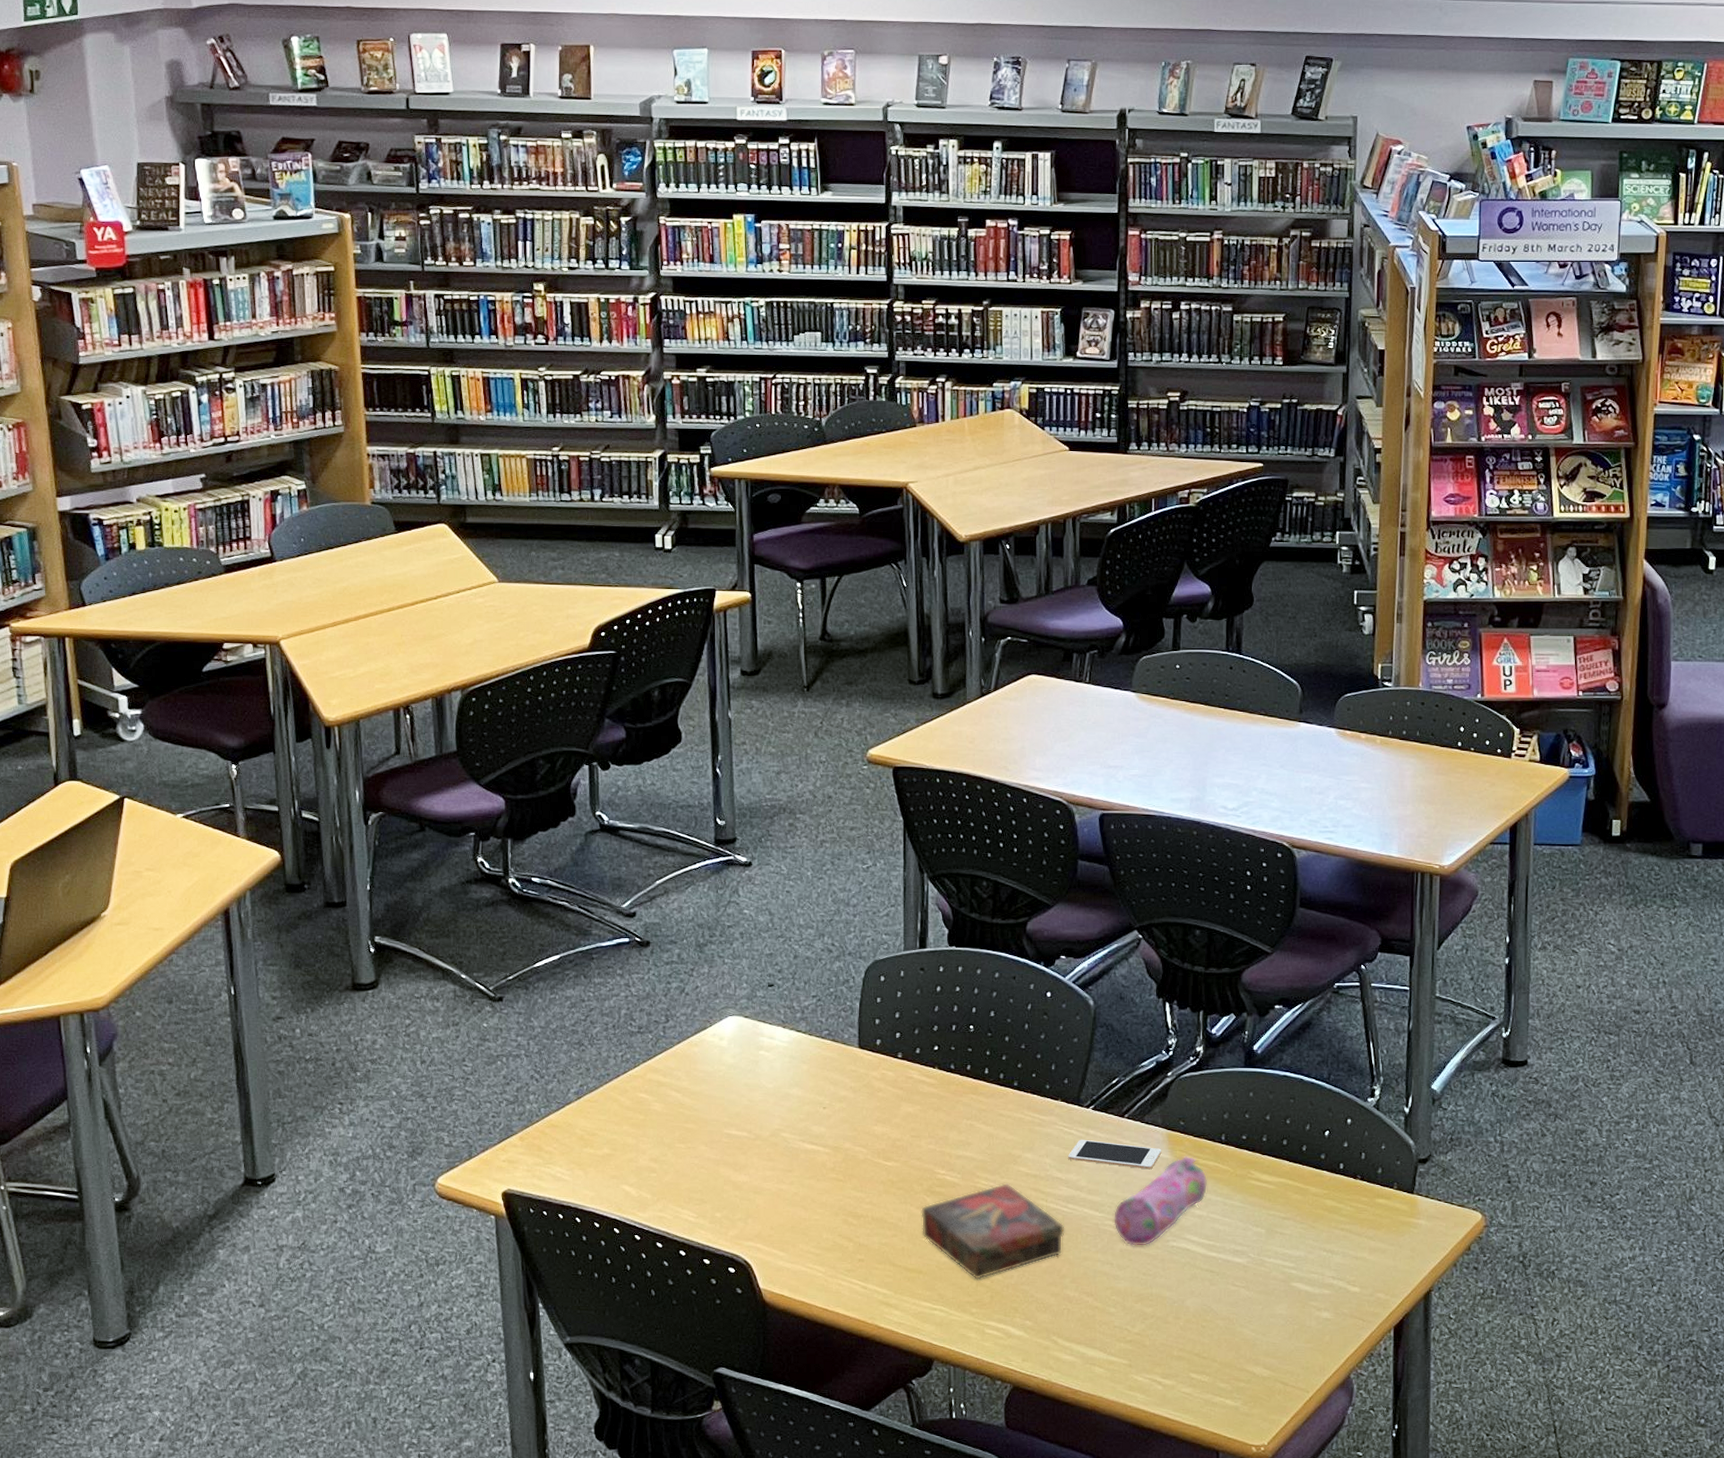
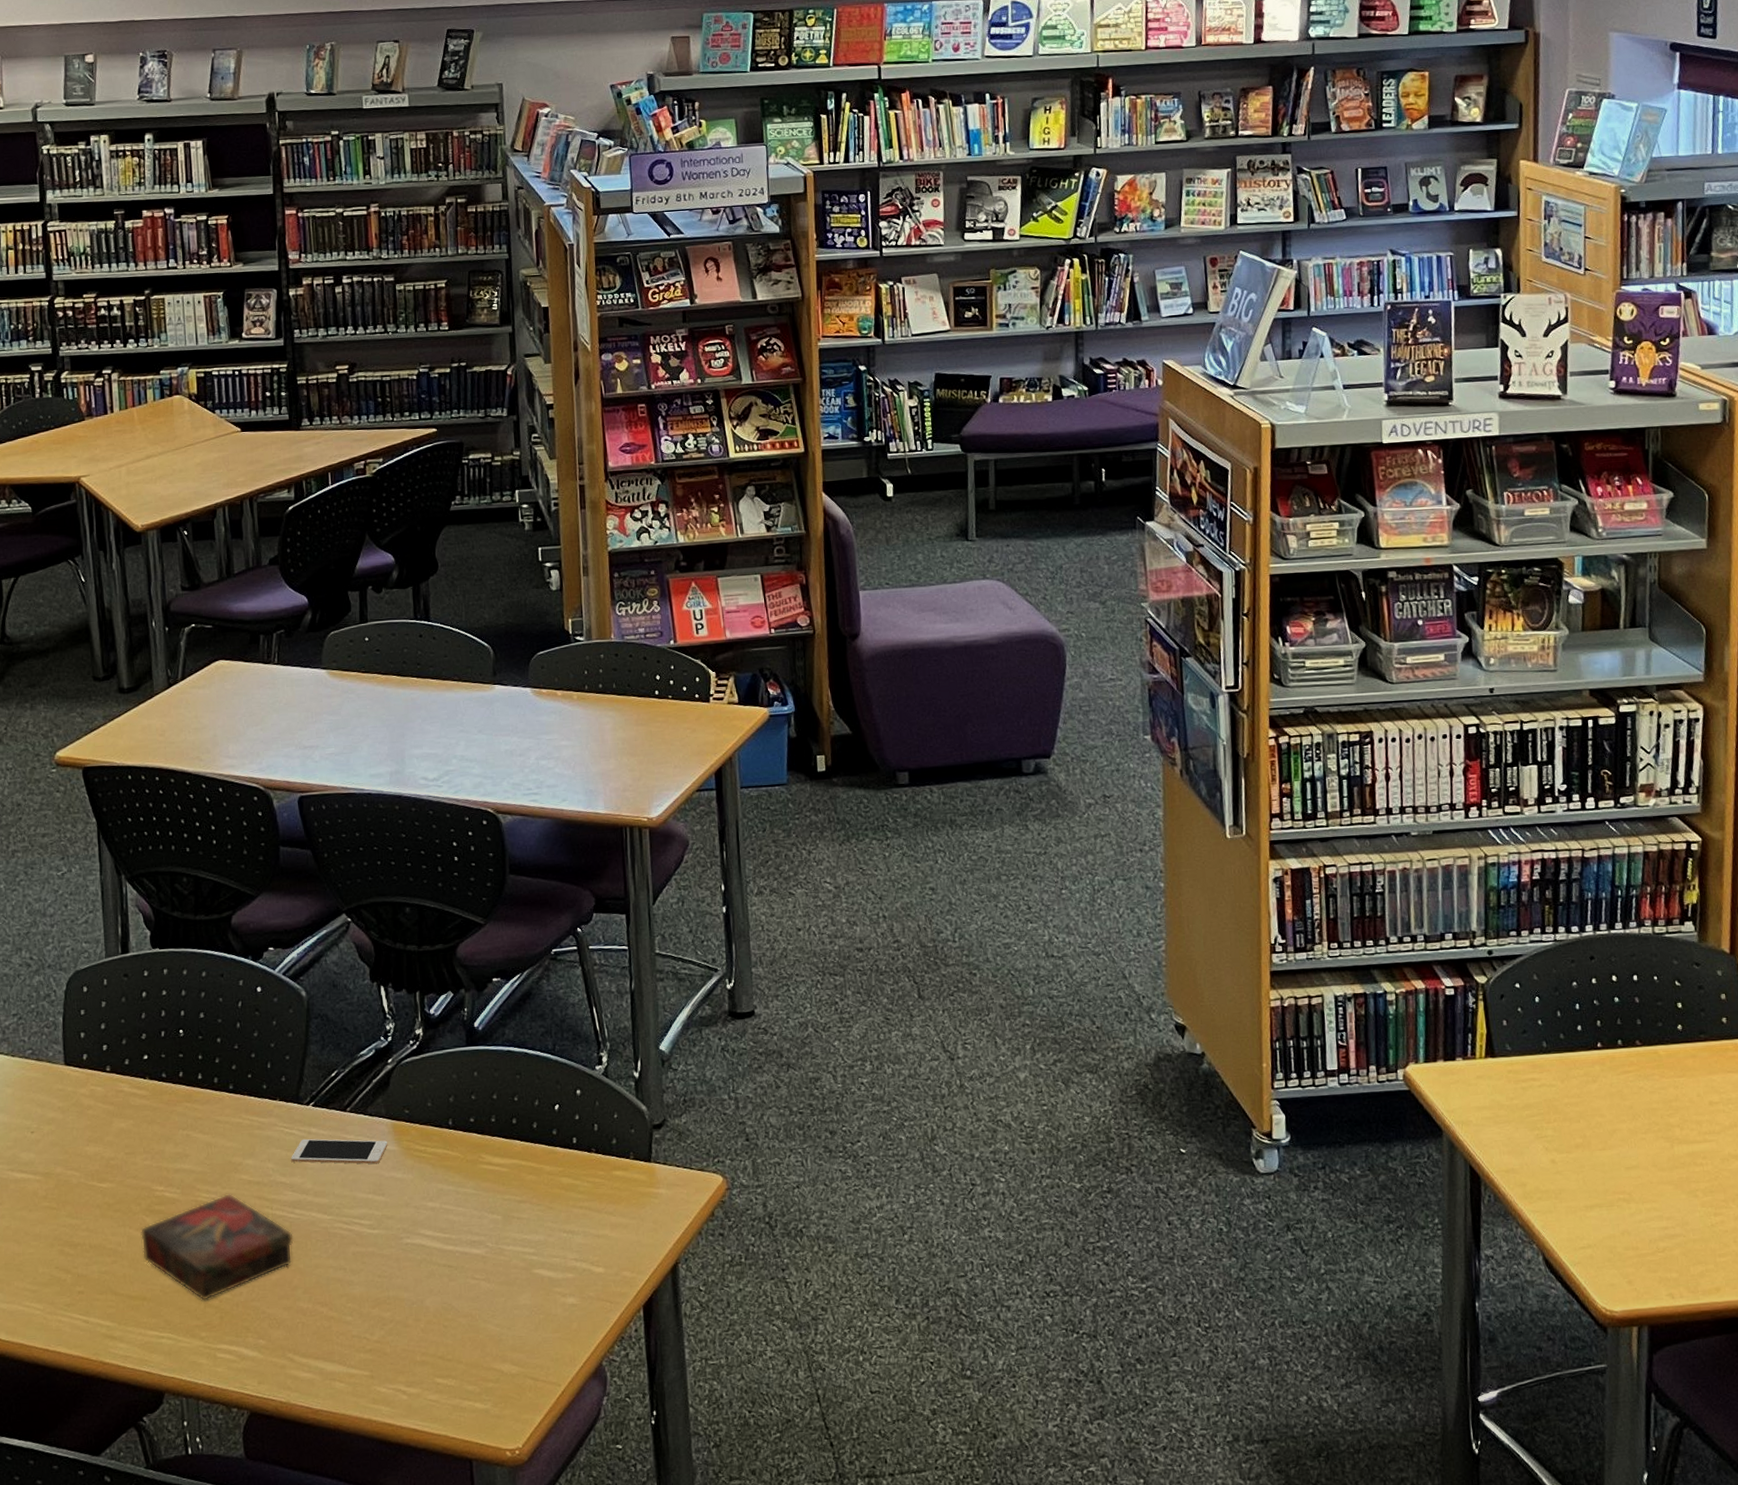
pencil case: present [1113,1155,1208,1247] -> none [342,1145,439,1248]

